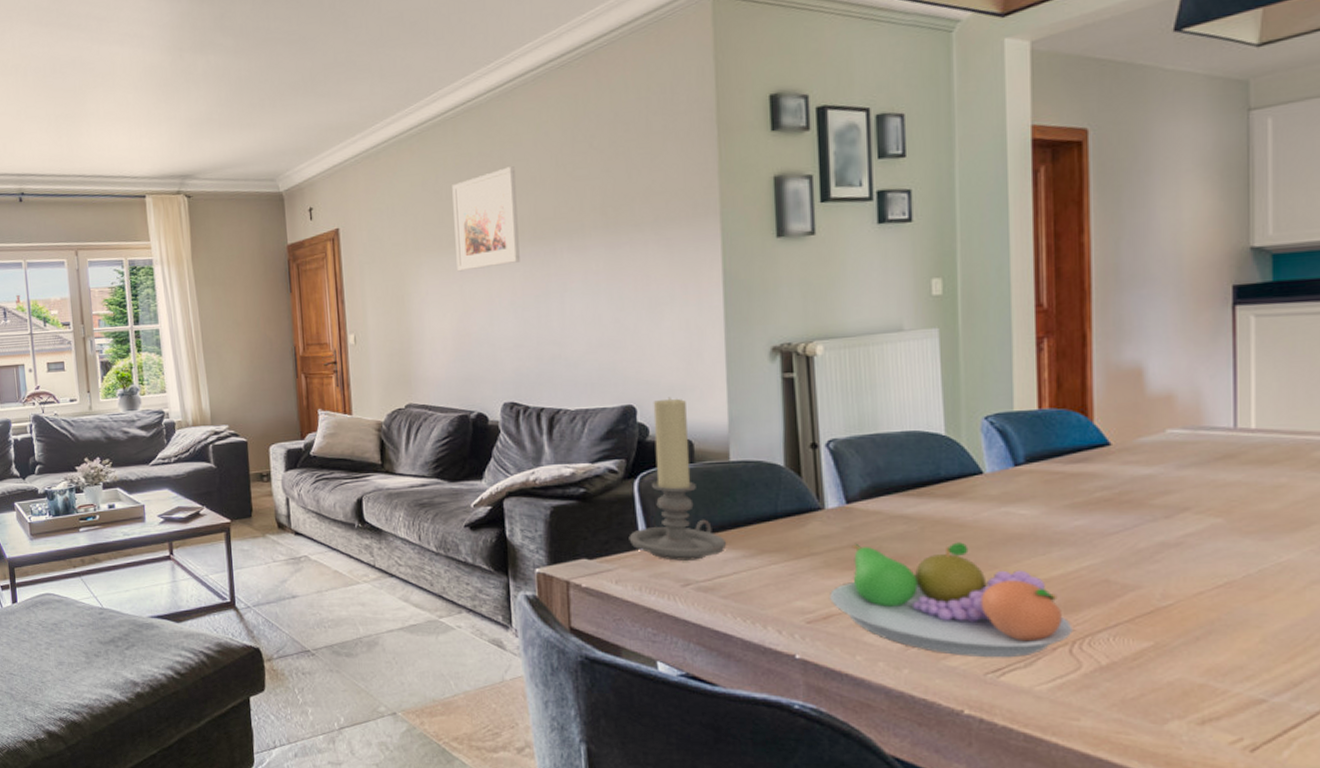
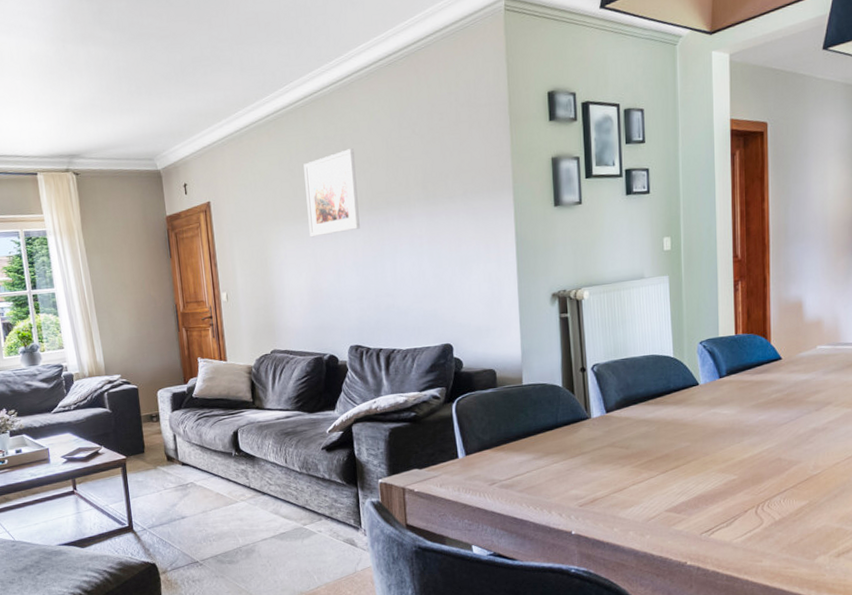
candle holder: present [629,397,727,561] -> none [449,336,522,466]
fruit bowl: present [830,542,1073,658] -> none [595,437,758,522]

